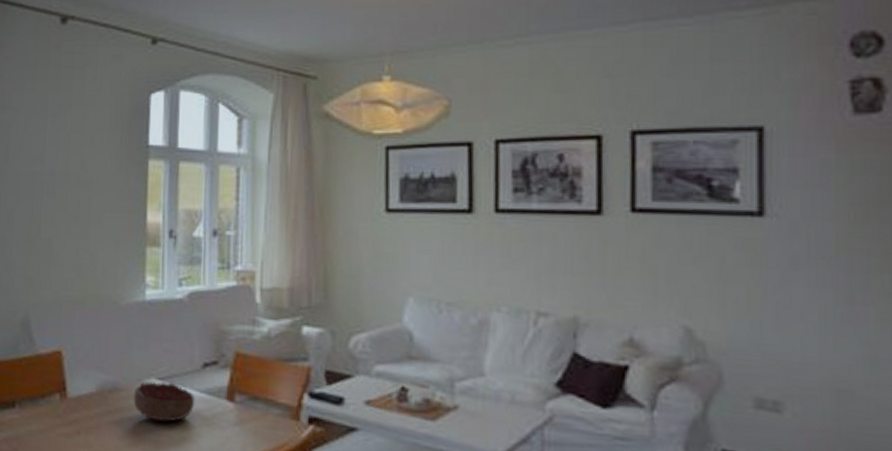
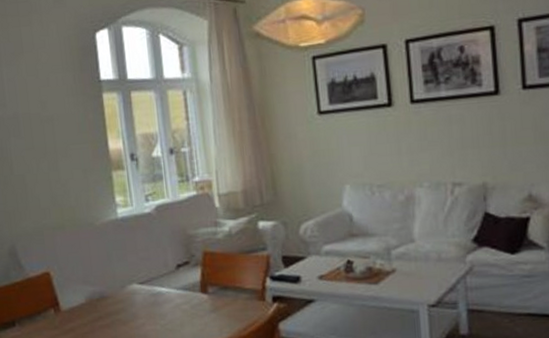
decorative bowl: present [133,381,195,422] -> none [119,285,174,319]

